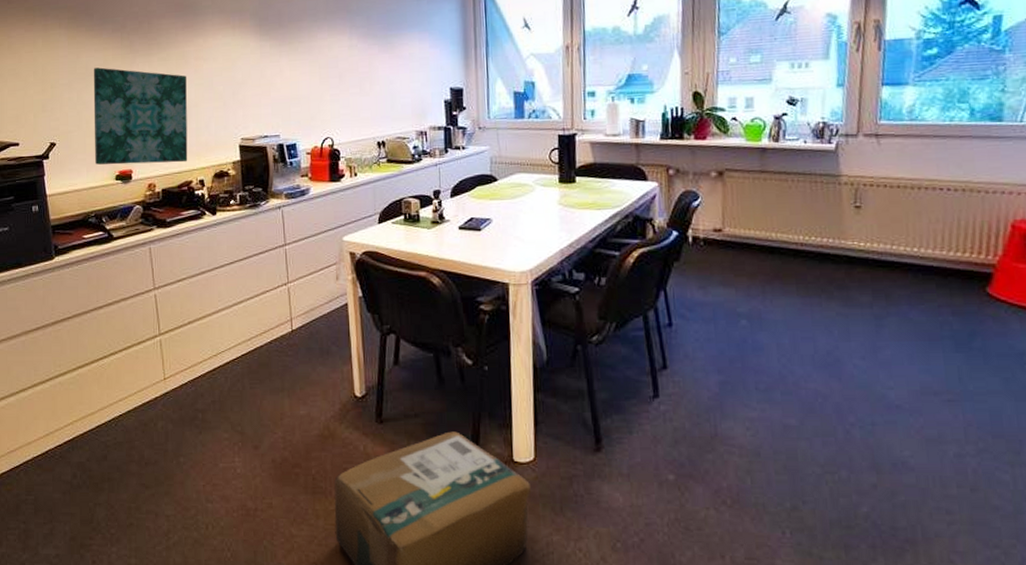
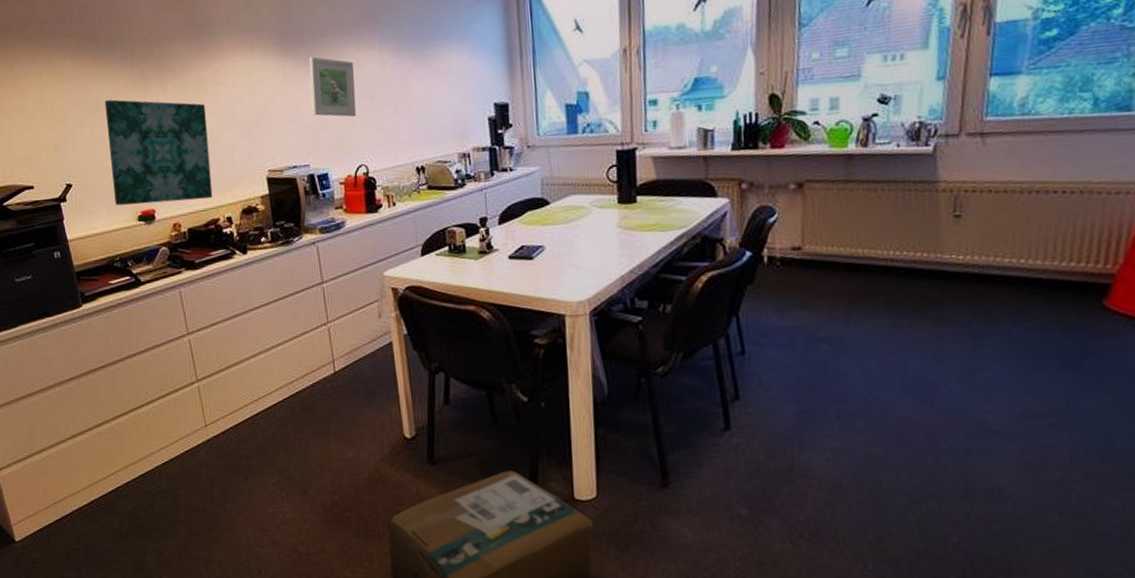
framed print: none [284,38,326,94] -> present [309,56,357,117]

